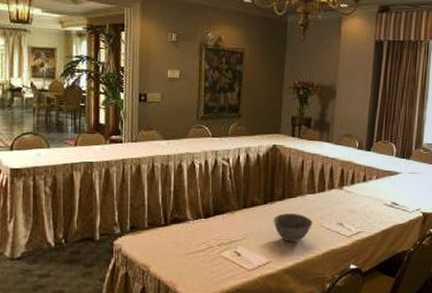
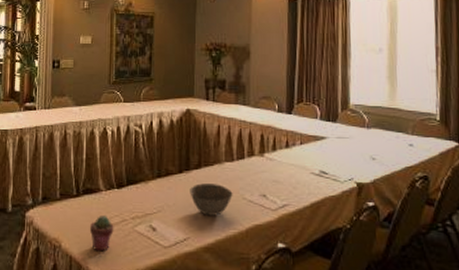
potted succulent: none [177,242,201,275] -> present [89,215,114,252]

